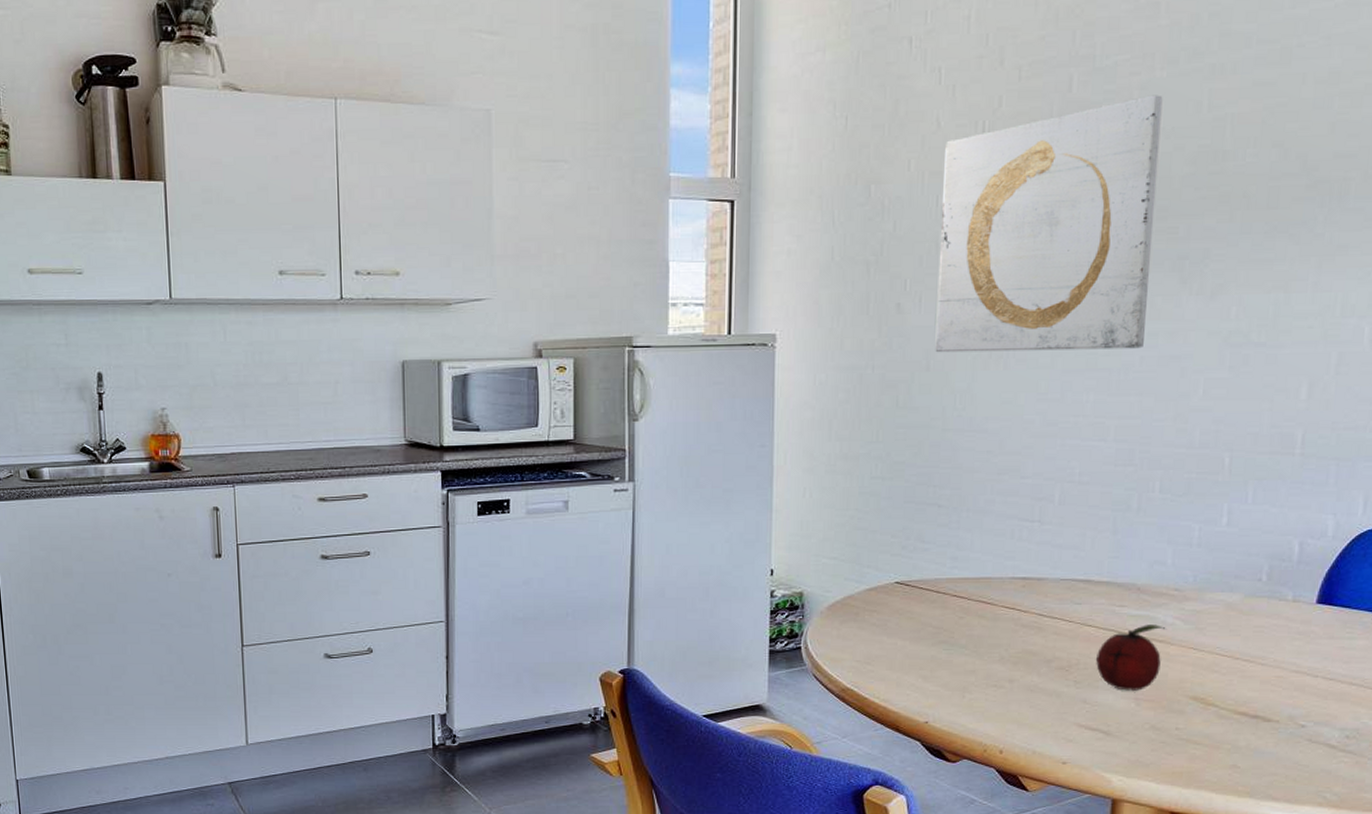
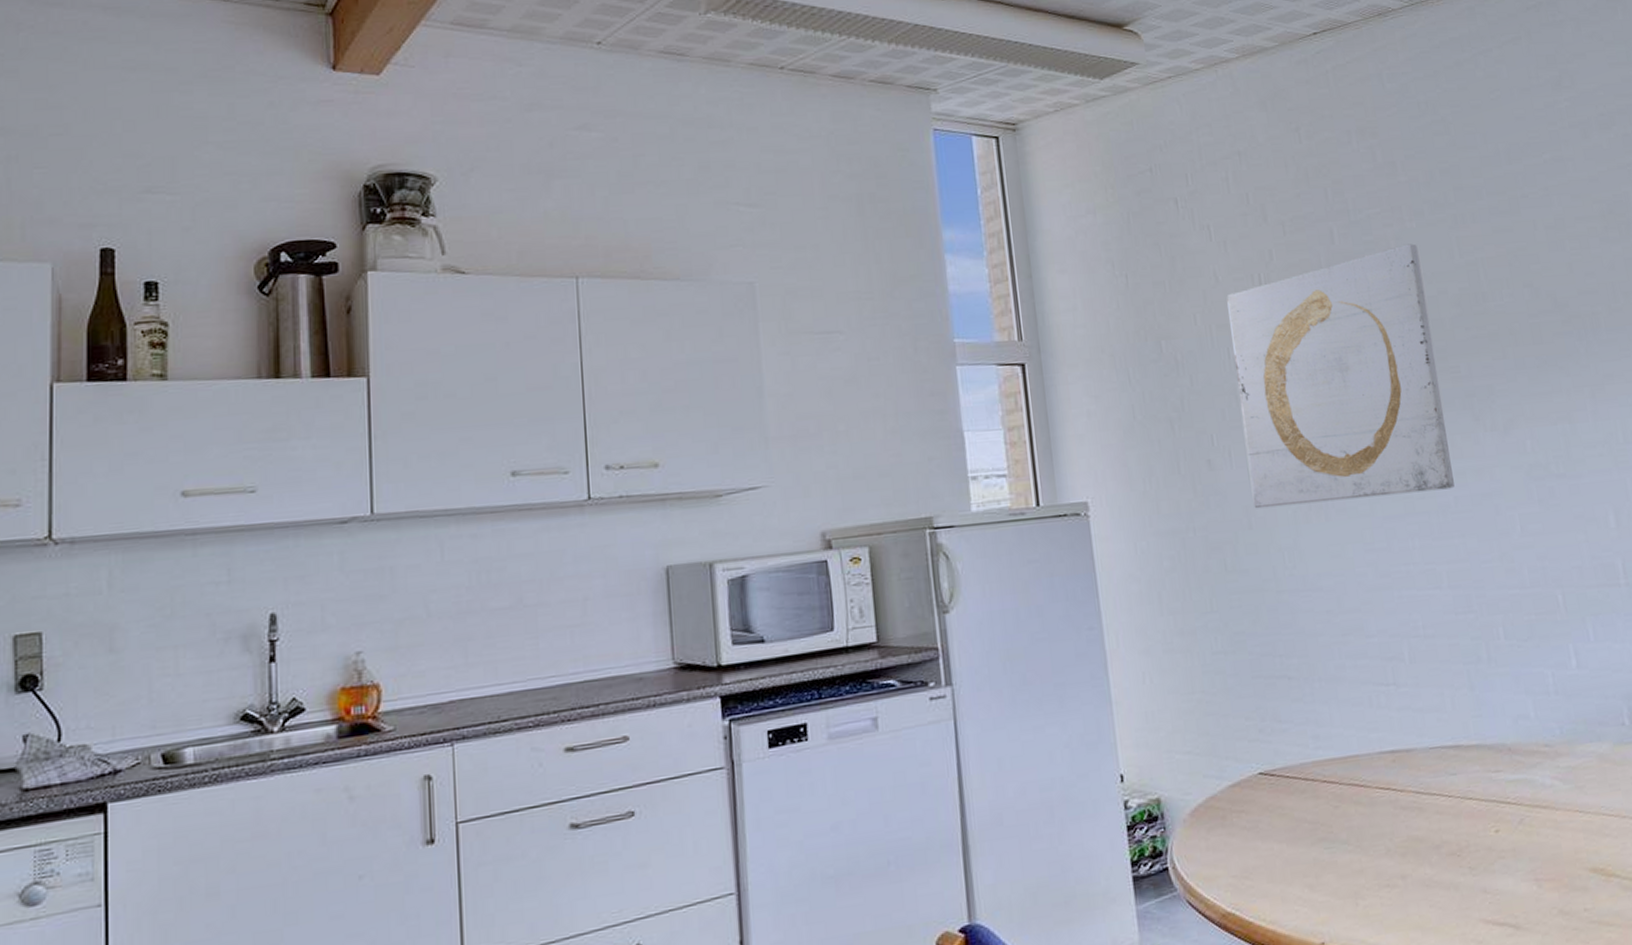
fruit: present [1095,624,1166,691] -> none [1484,788,1553,872]

